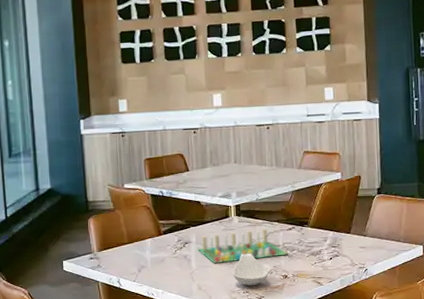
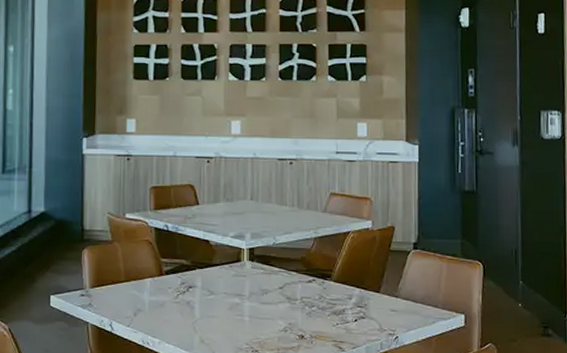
board game: present [197,229,289,264] -> none [202,278,307,315]
spoon rest: present [233,253,268,286] -> none [241,305,282,345]

